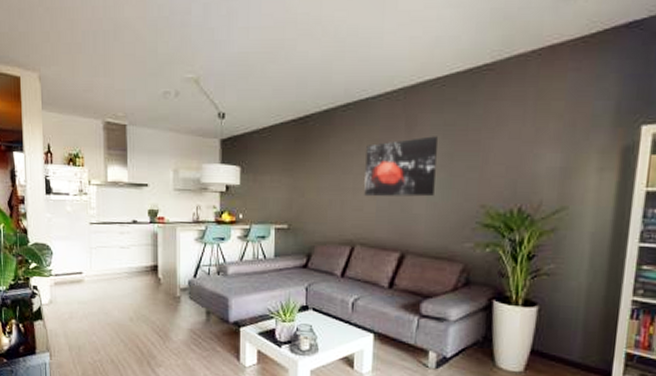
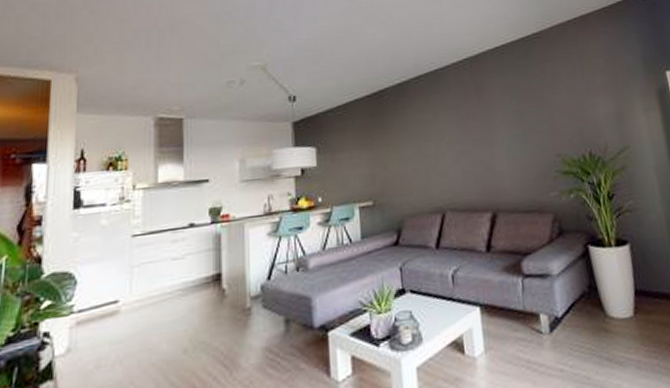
wall art: present [364,136,438,197] -> none [442,97,513,161]

